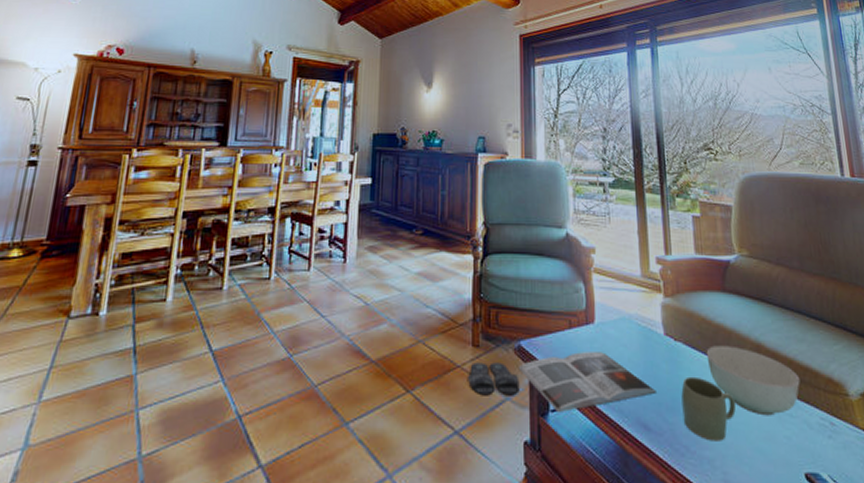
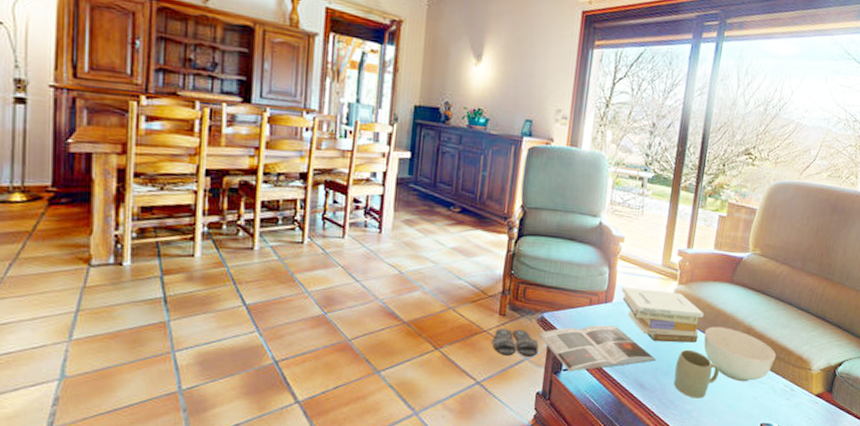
books: none [602,305,702,368] -> present [622,287,704,343]

